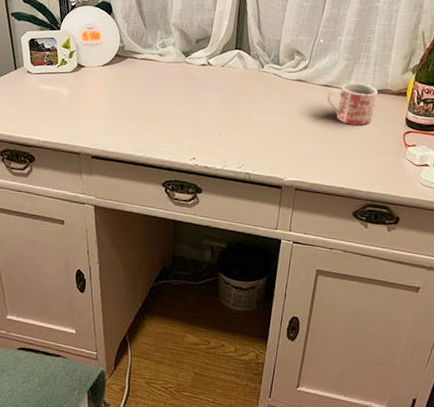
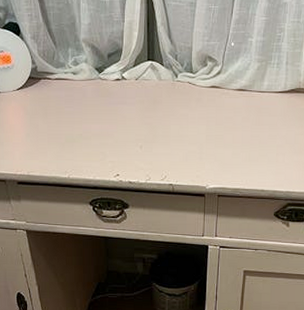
mug: present [326,83,378,126] -> none [241,84,291,127]

